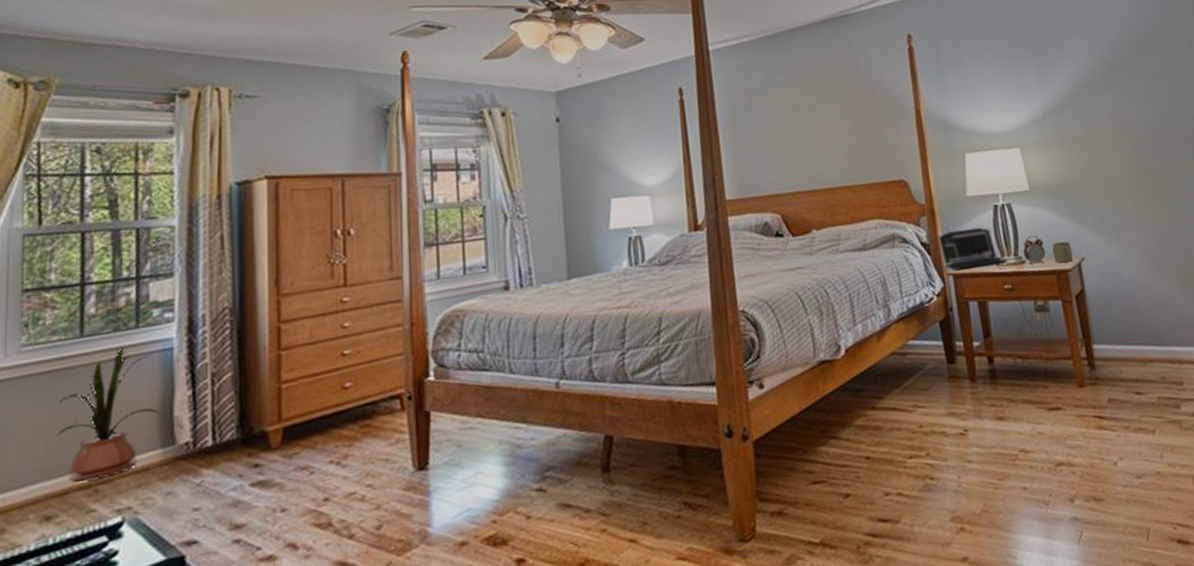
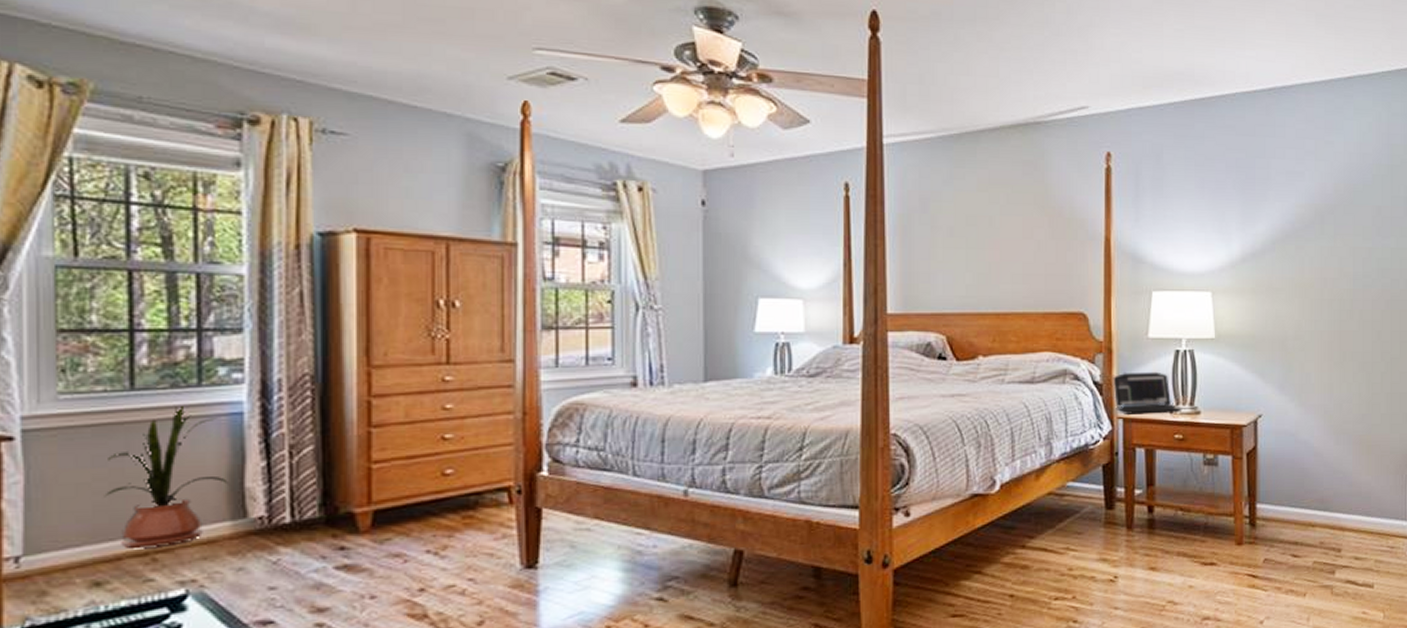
alarm clock: present [1023,235,1046,264] -> none [1199,386,1222,417]
mug: present [1052,241,1073,263] -> none [1230,396,1250,418]

